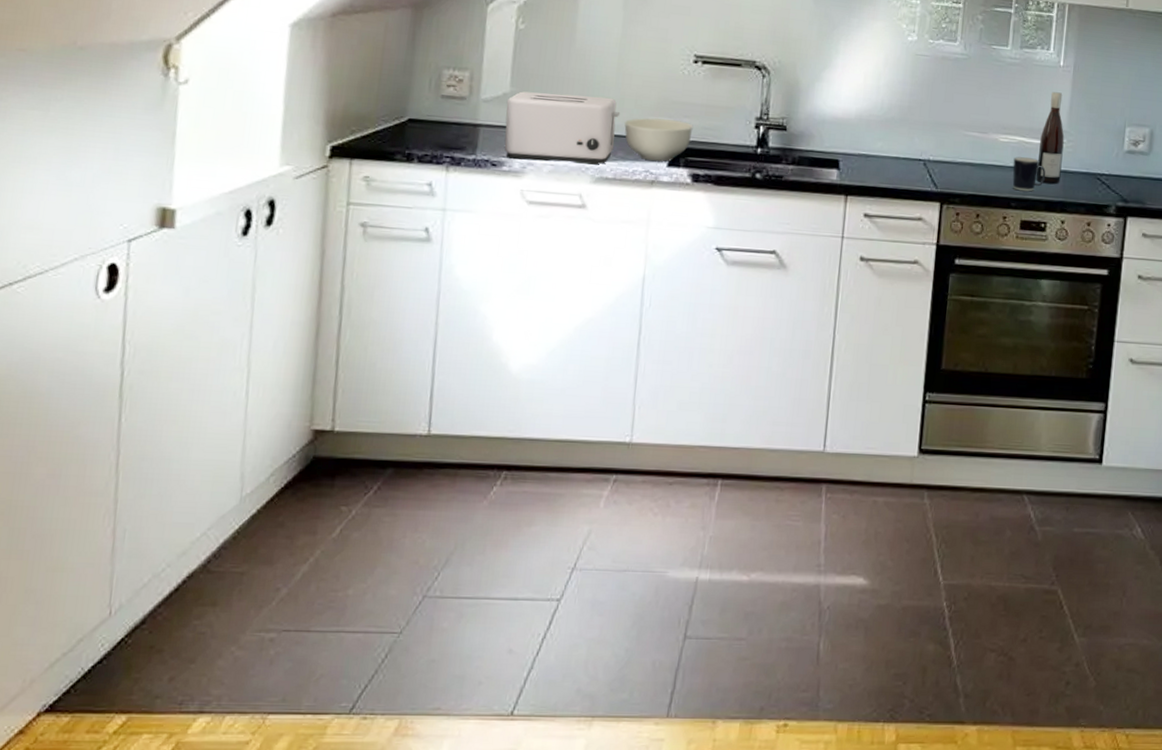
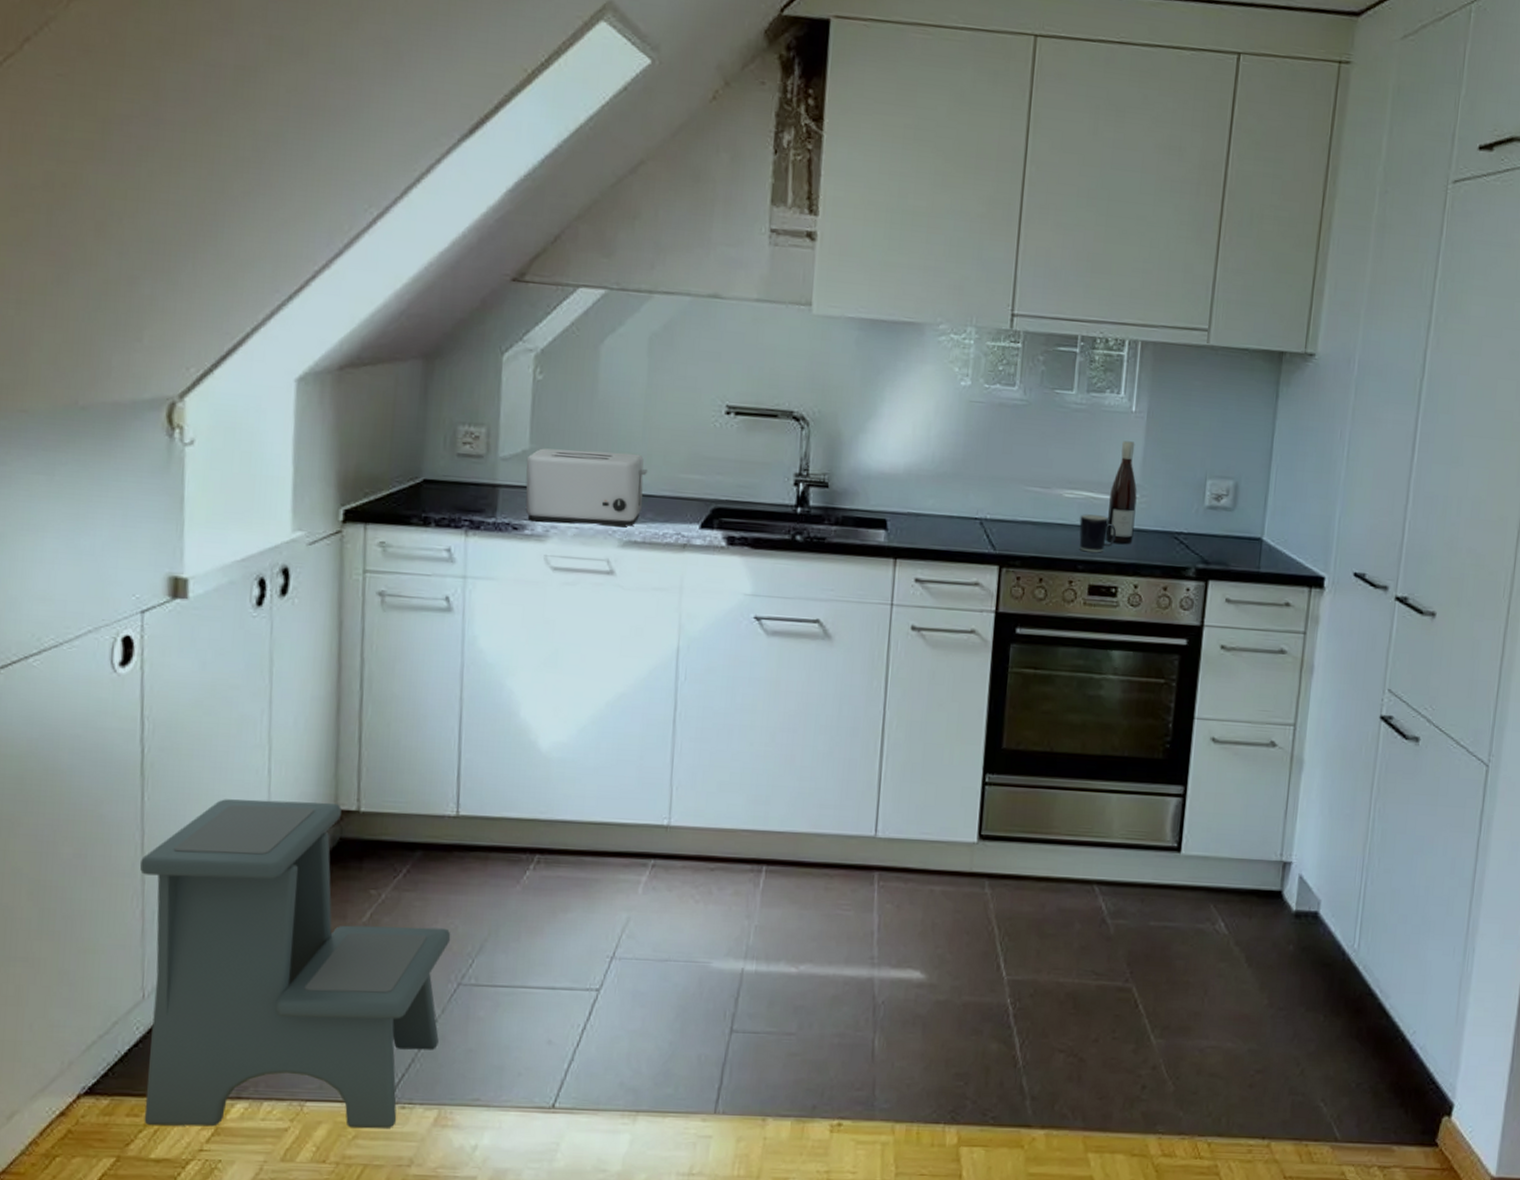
step stool: none [104,420,419,741] -> present [139,799,451,1129]
bowl: present [624,118,693,161] -> none [652,475,727,523]

